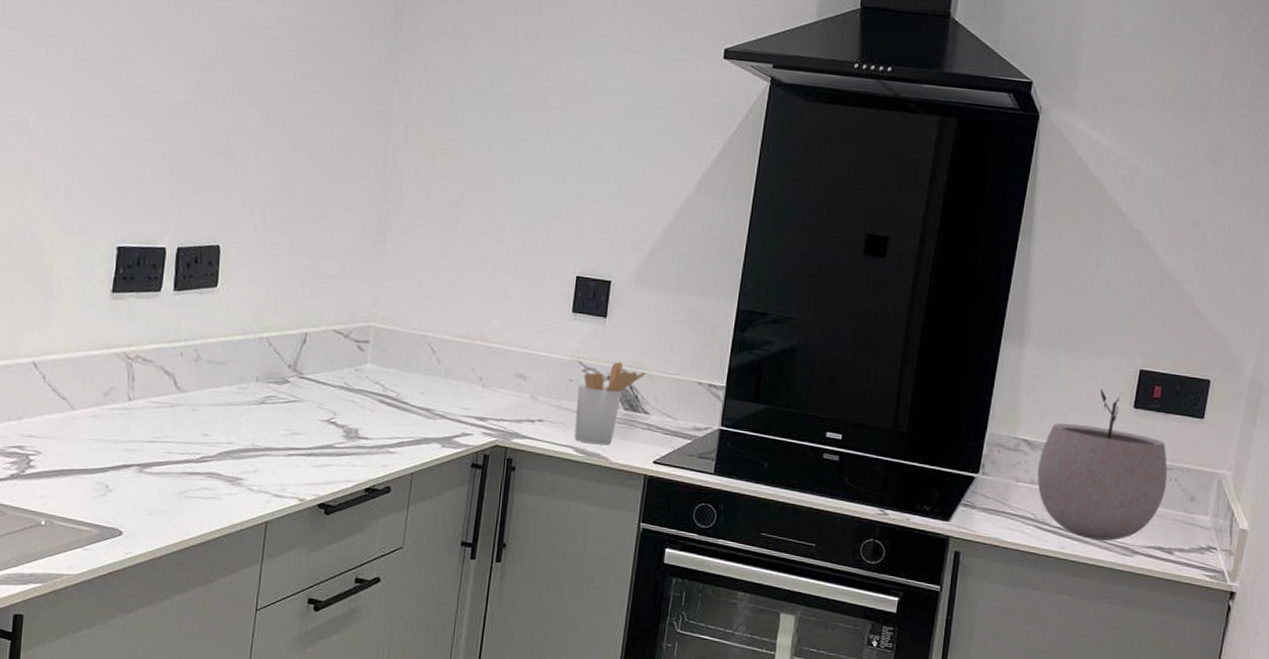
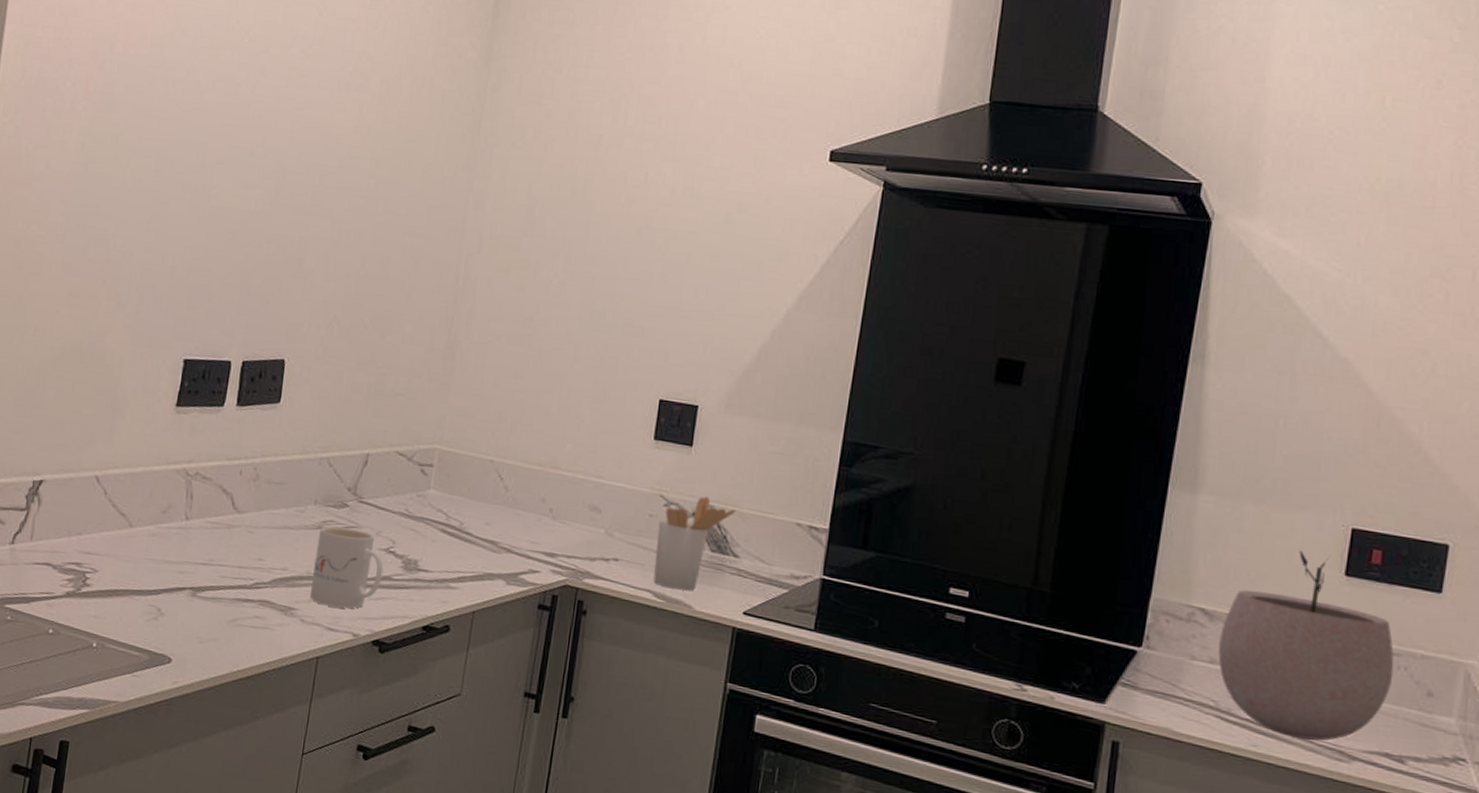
mug: none [255,401,326,476] -> present [309,526,384,609]

